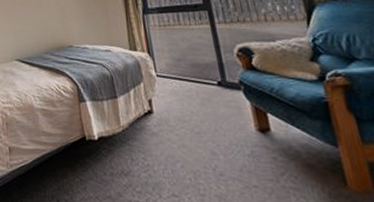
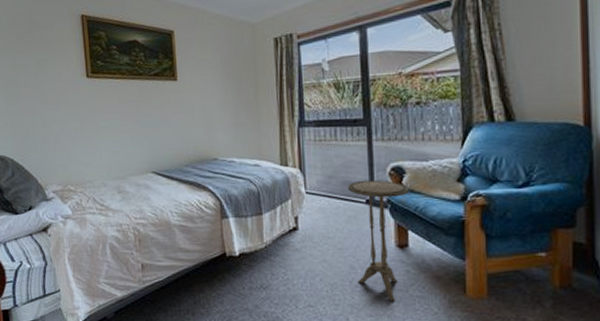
side table: none [196,61,267,194] -> present [347,180,410,302]

